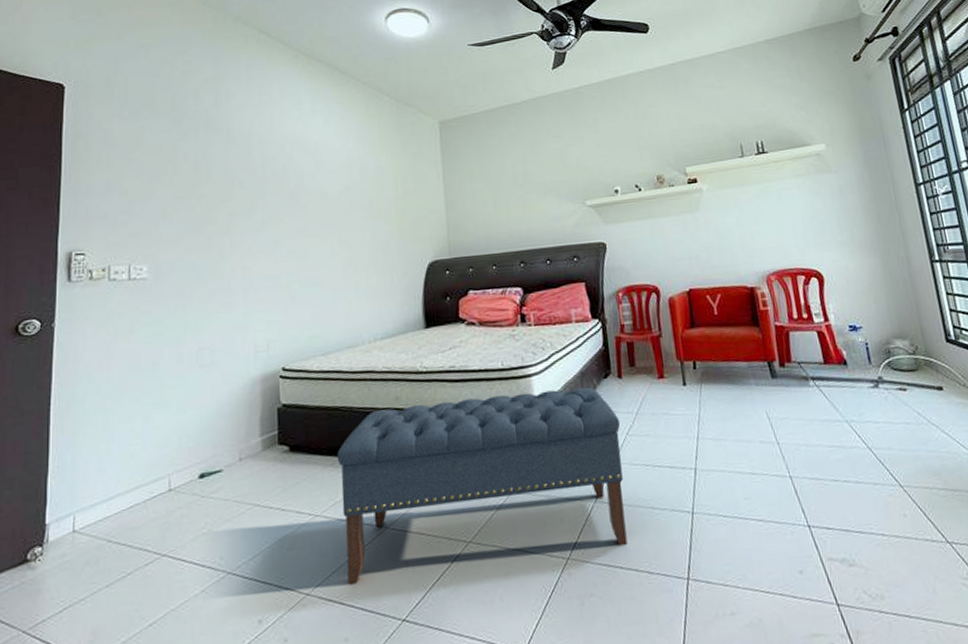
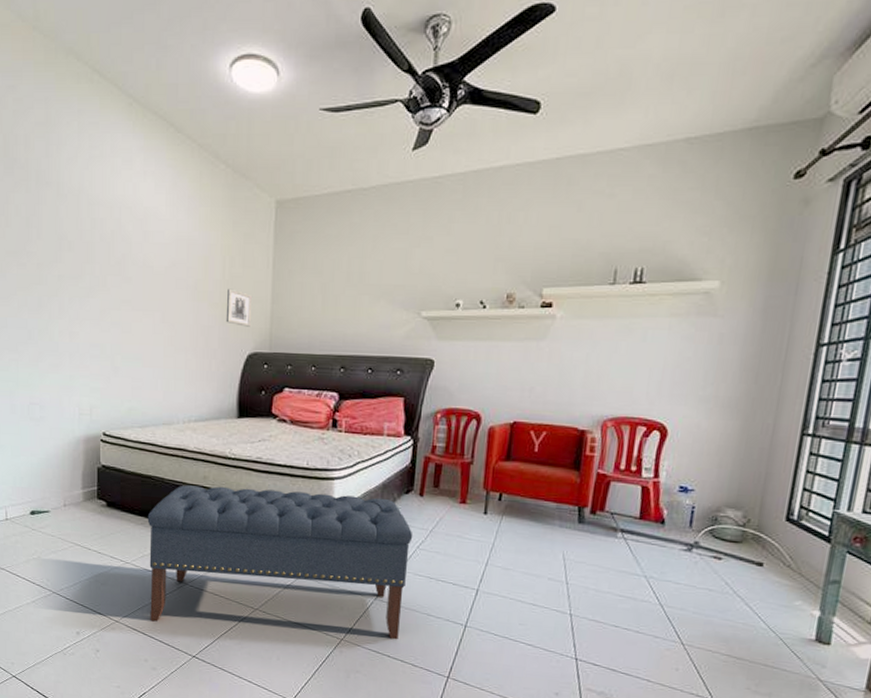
wall art: none [402,203,428,238] -> present [225,288,253,327]

